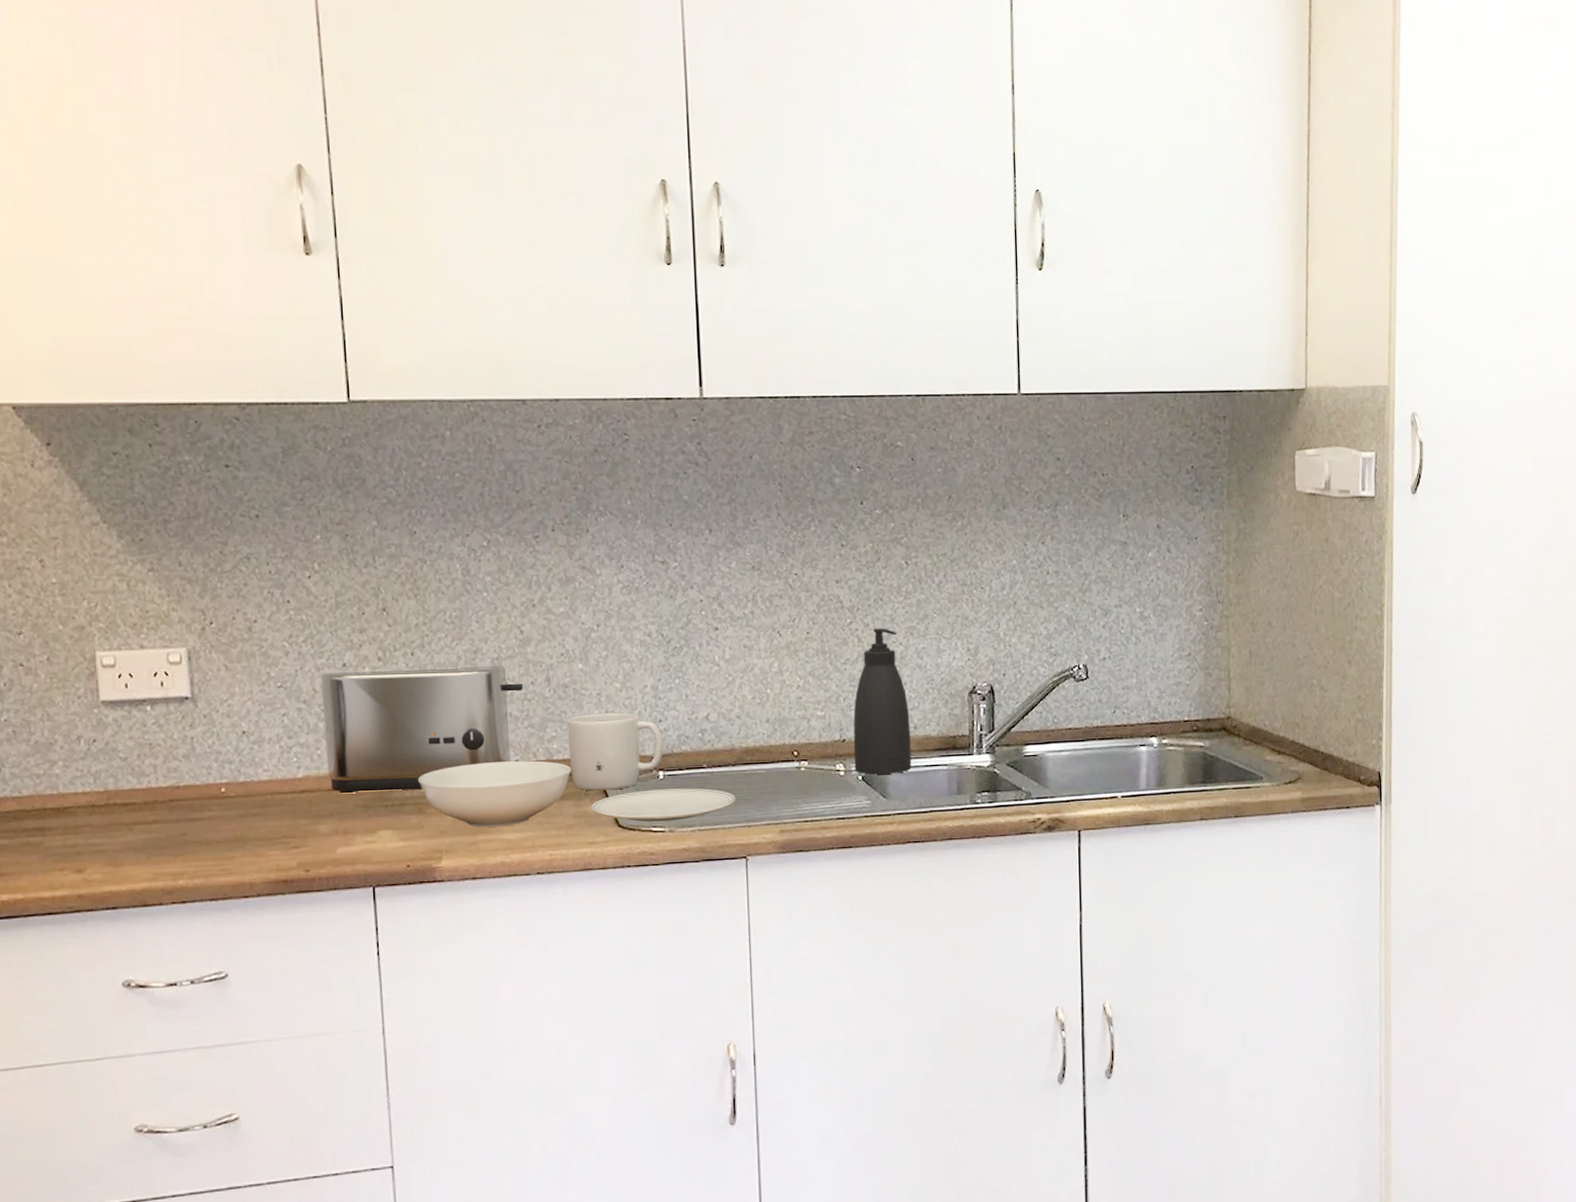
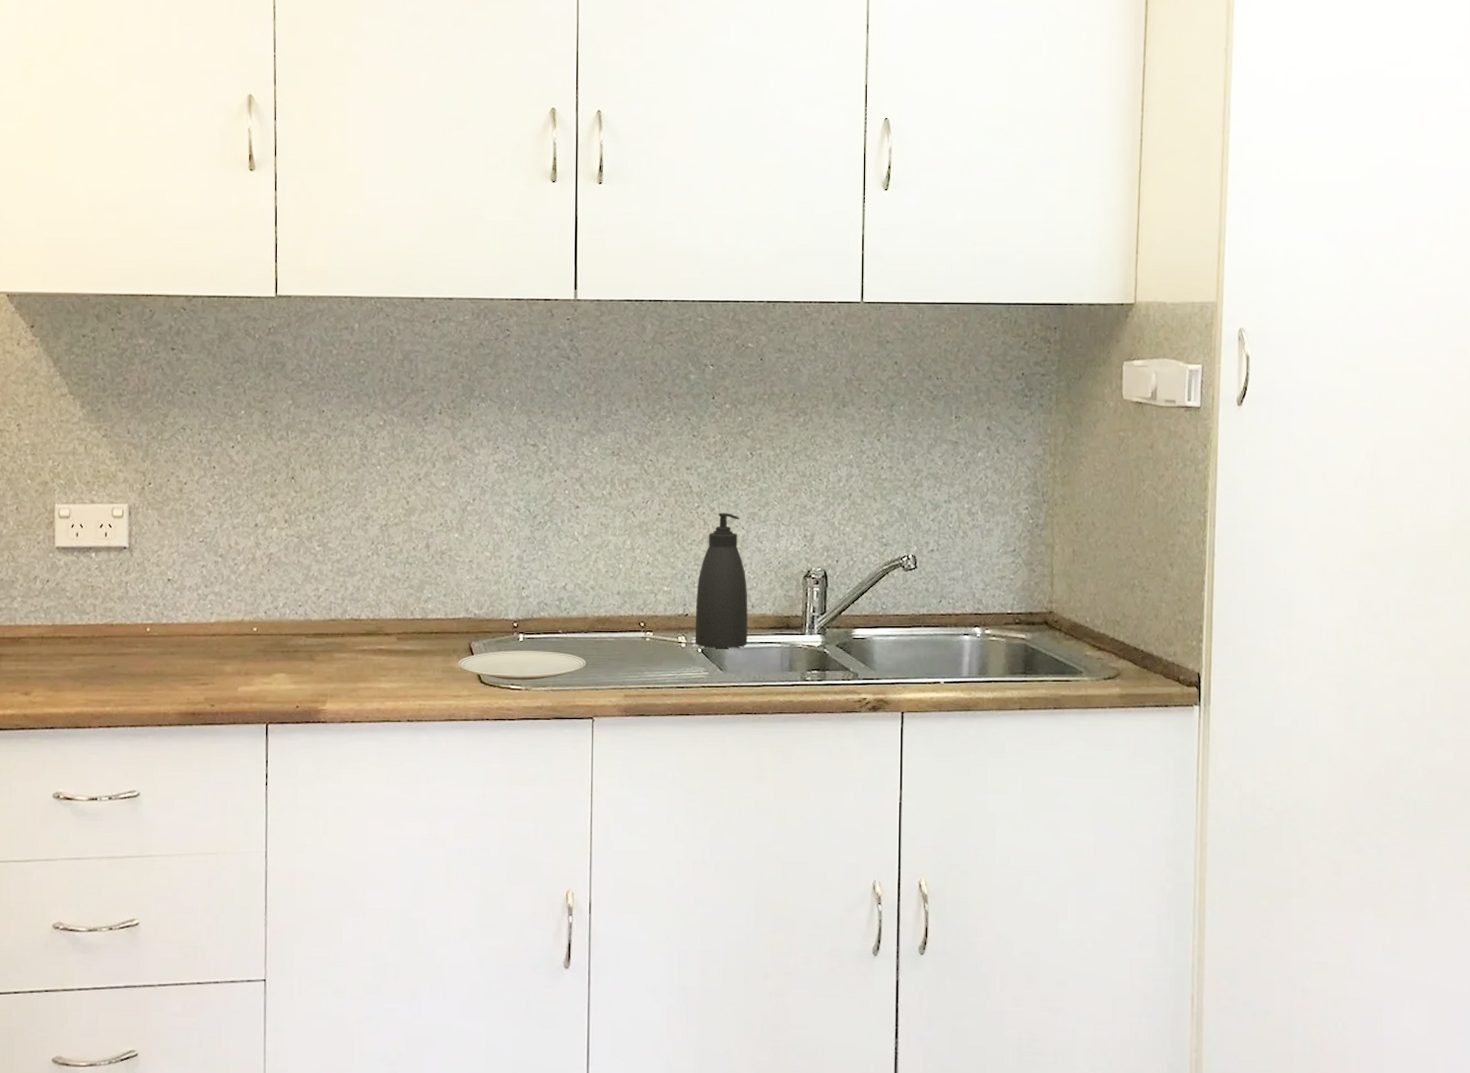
toaster: present [321,665,524,794] -> none [235,528,407,639]
bowl: present [417,760,572,828] -> none [310,618,443,676]
mug: present [566,712,664,791] -> none [441,578,525,649]

